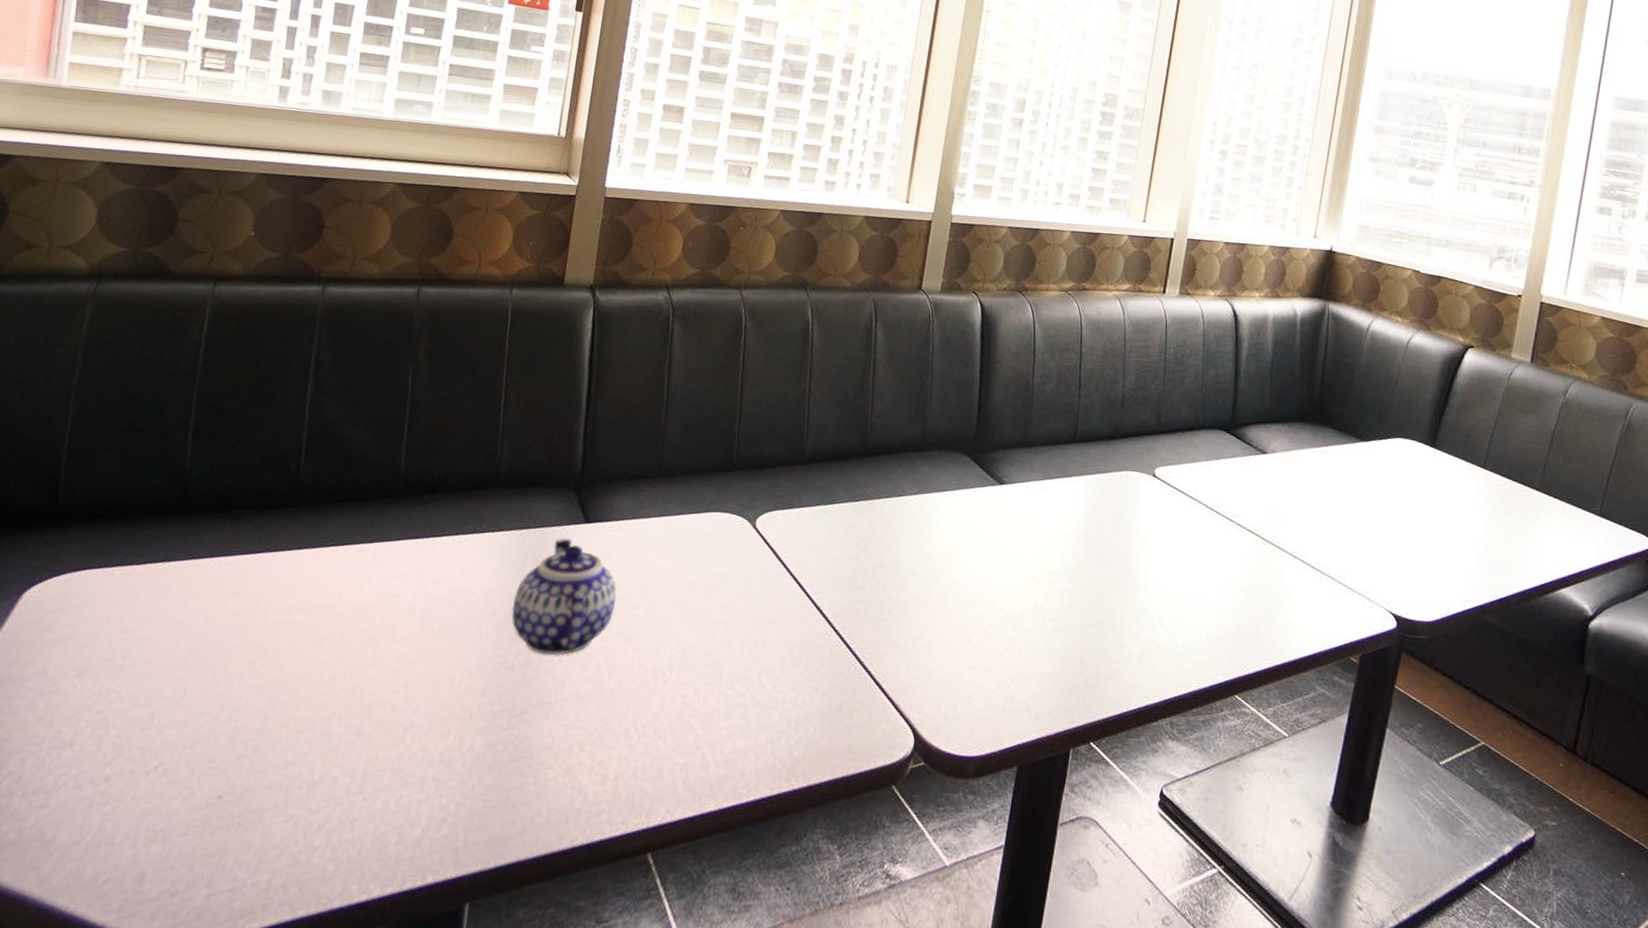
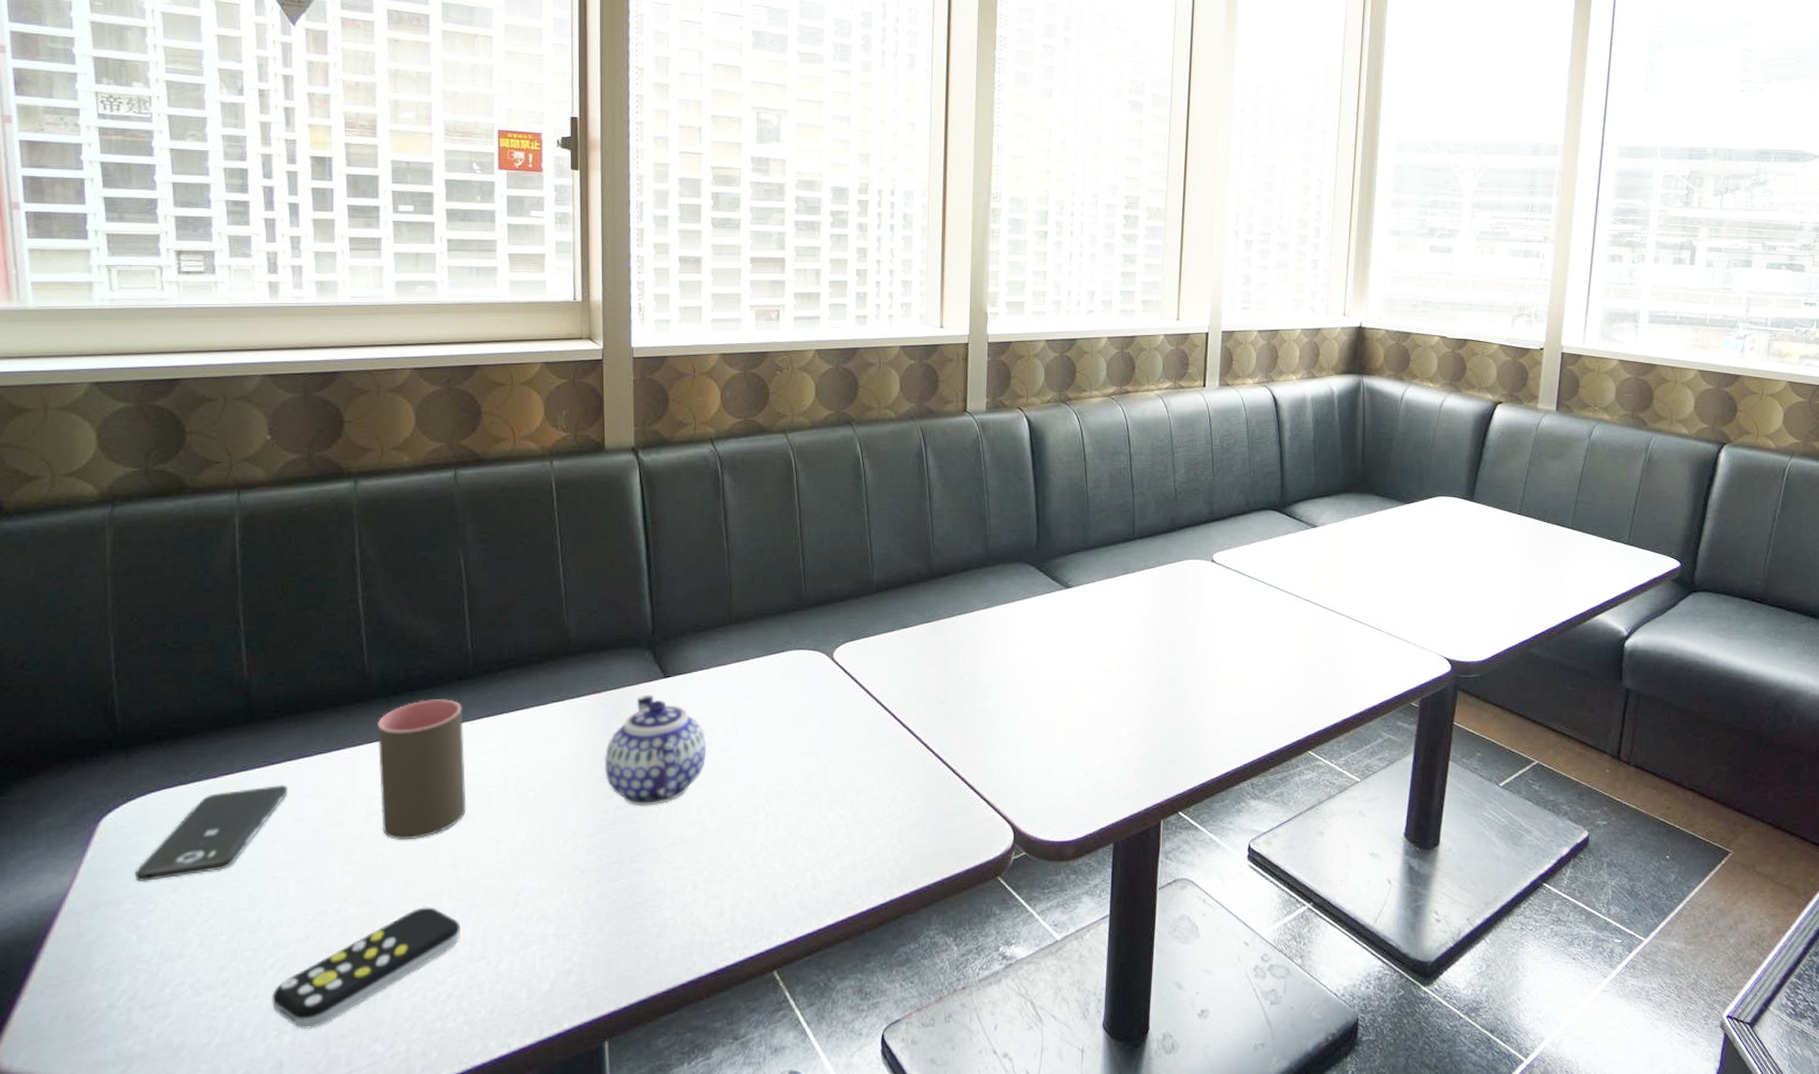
smartphone: none [44,580,205,662] -> present [134,784,287,882]
remote control: none [147,729,345,843] -> present [272,907,462,1030]
cup: none [286,513,385,656] -> present [377,699,467,840]

